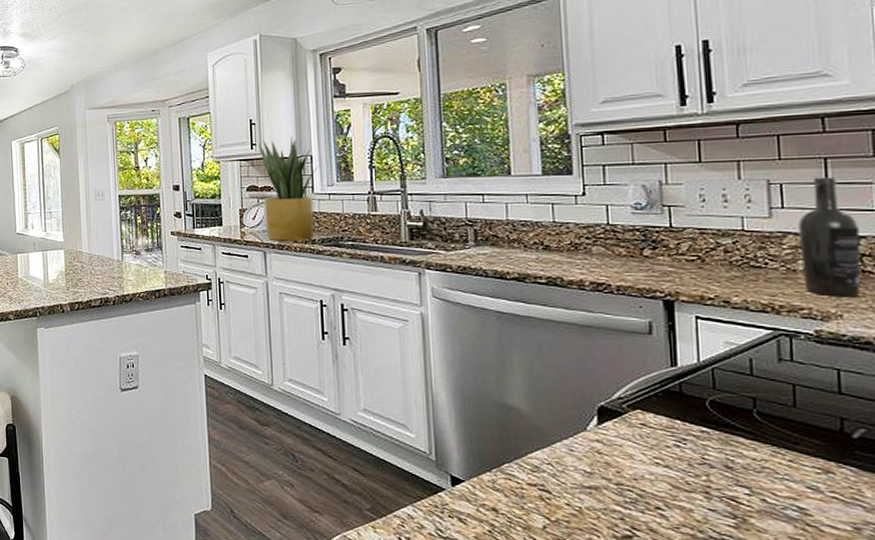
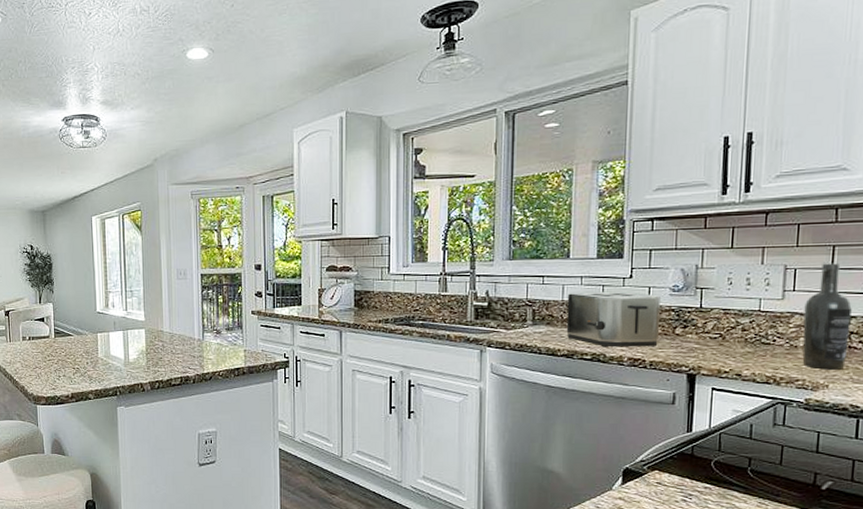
planter: present [257,136,320,241] -> none [339,217,397,320]
toaster: none [512,209,625,271] -> present [566,291,660,348]

